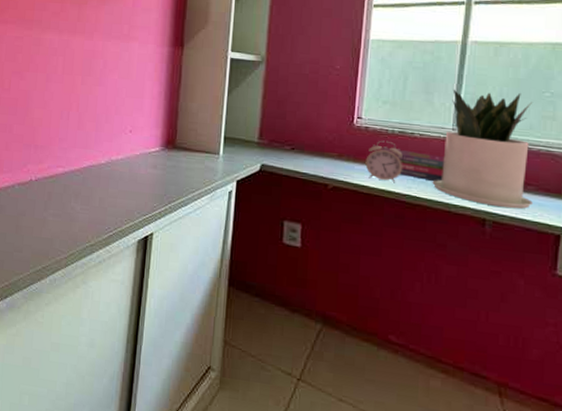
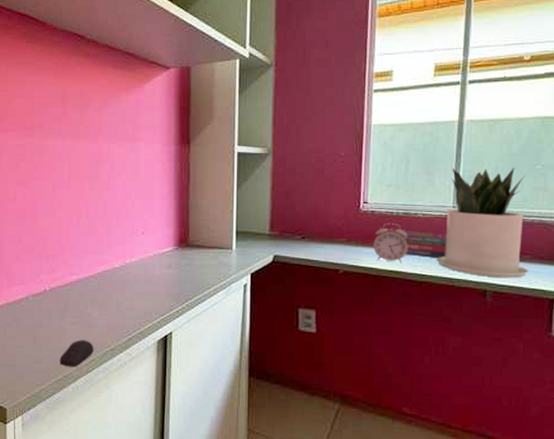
computer mouse: none [39,232,74,260] -> present [59,340,94,367]

